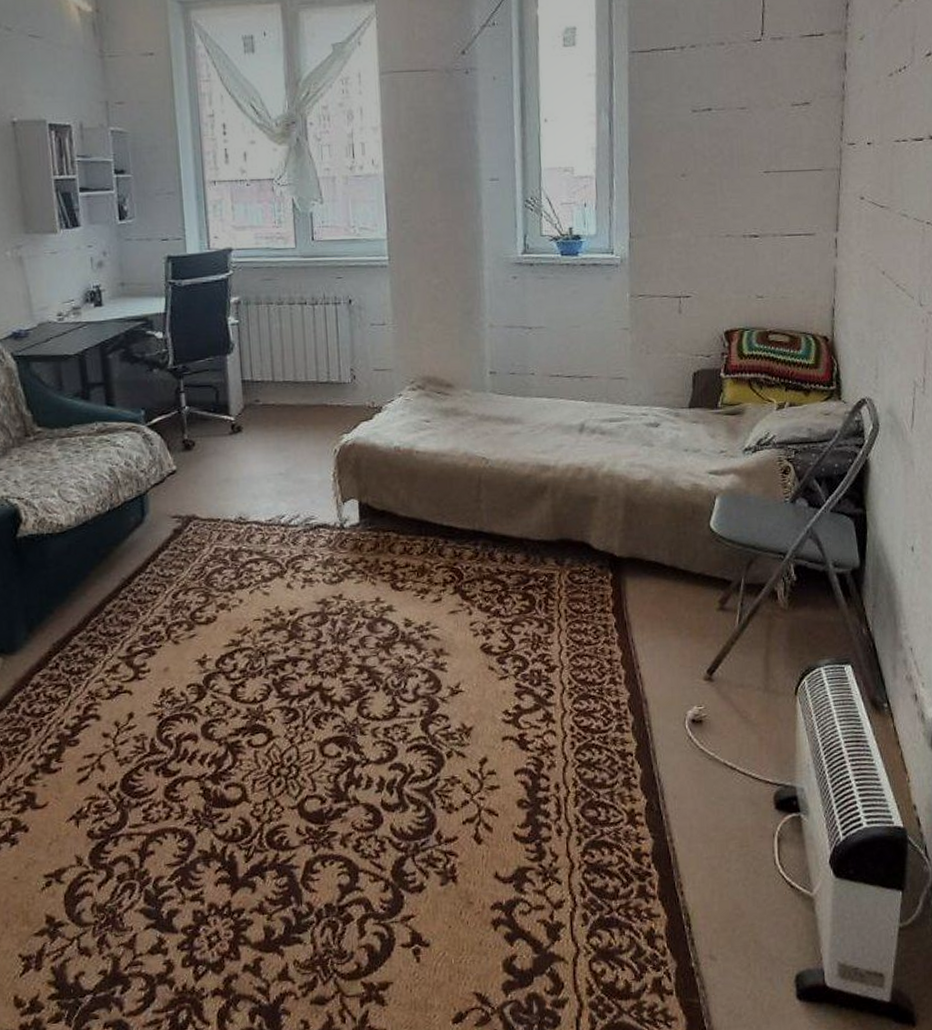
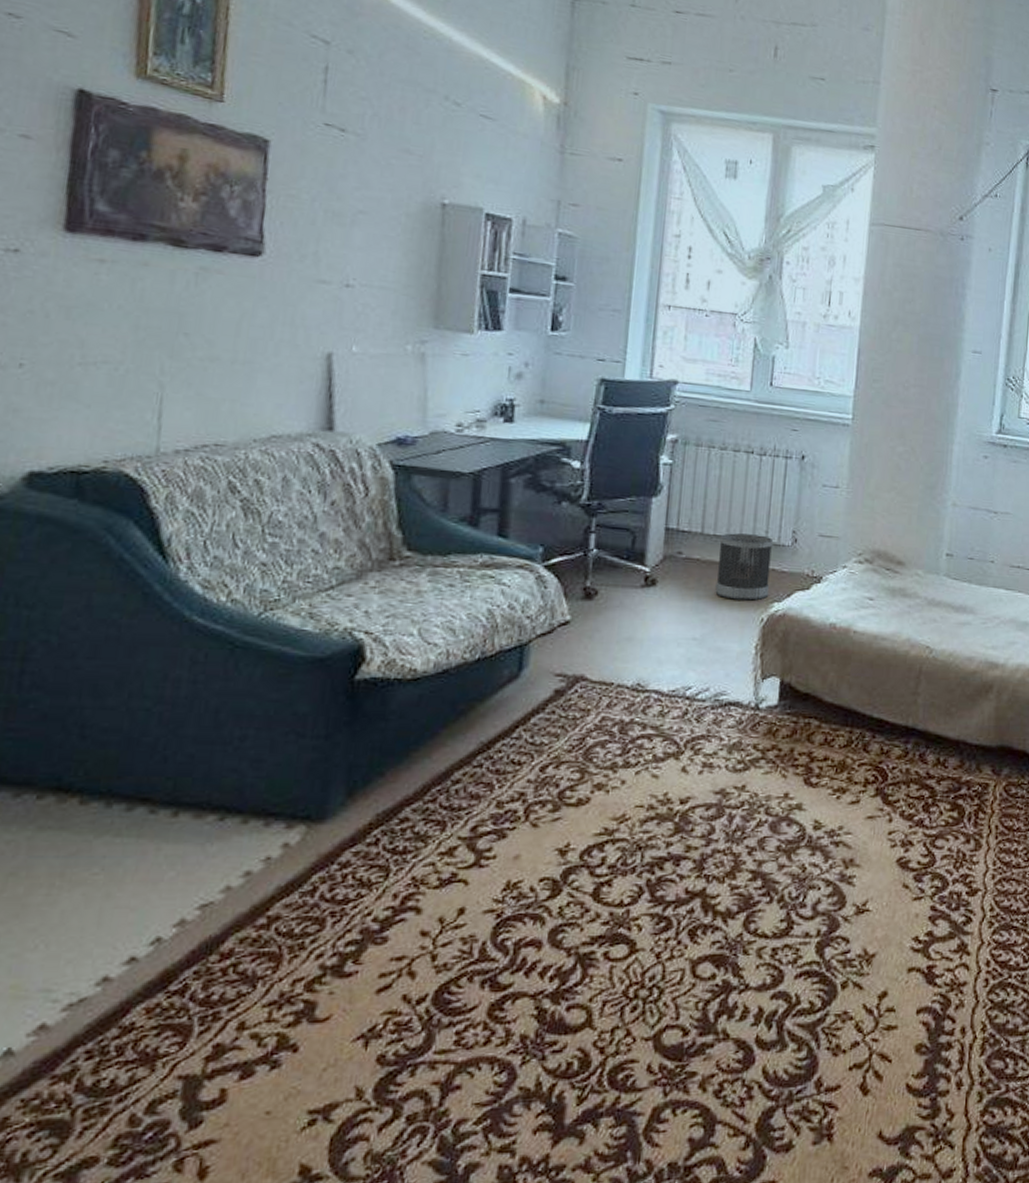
wastebasket: none [289,376,337,436] -> present [715,533,774,601]

